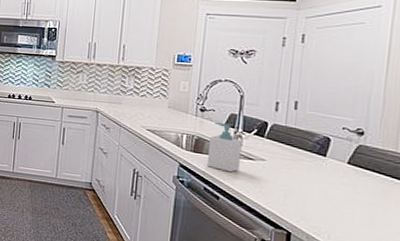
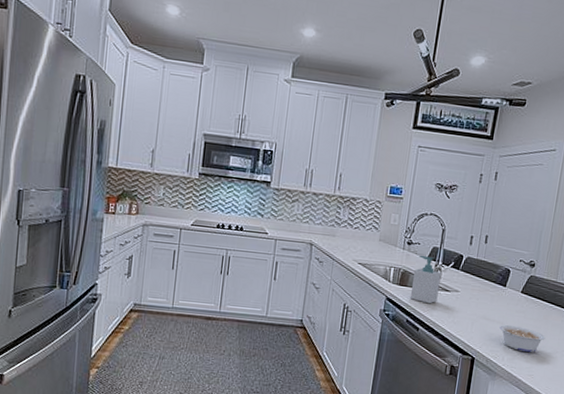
legume: none [321,198,387,233] -> present [499,325,546,353]

